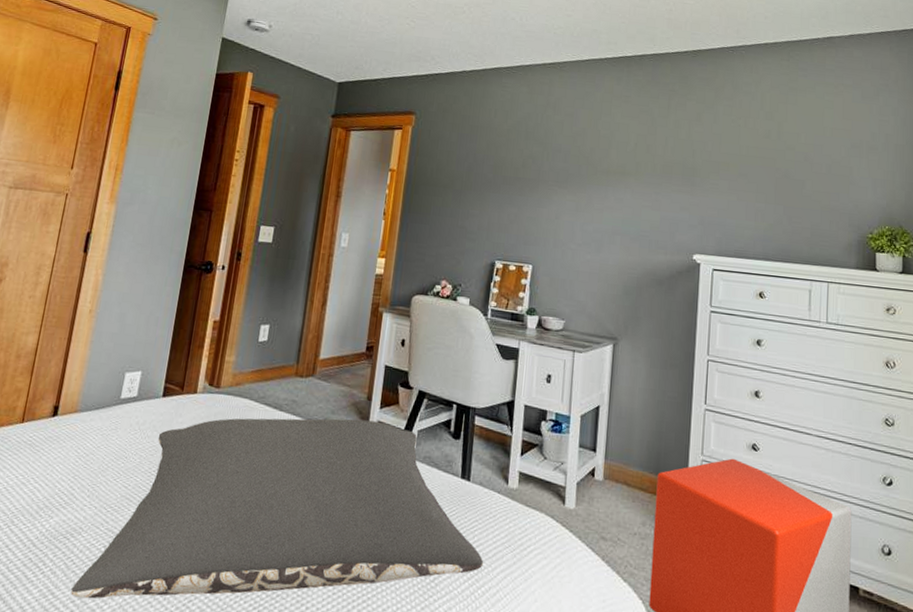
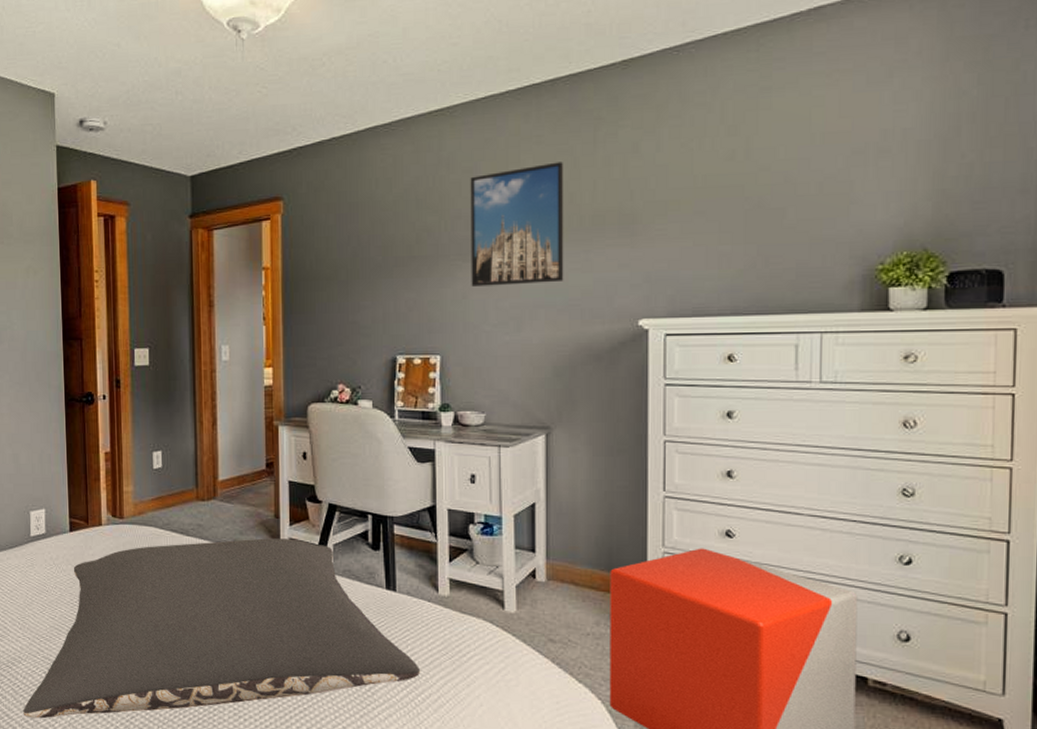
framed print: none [563,118,644,215] -> present [470,162,564,286]

